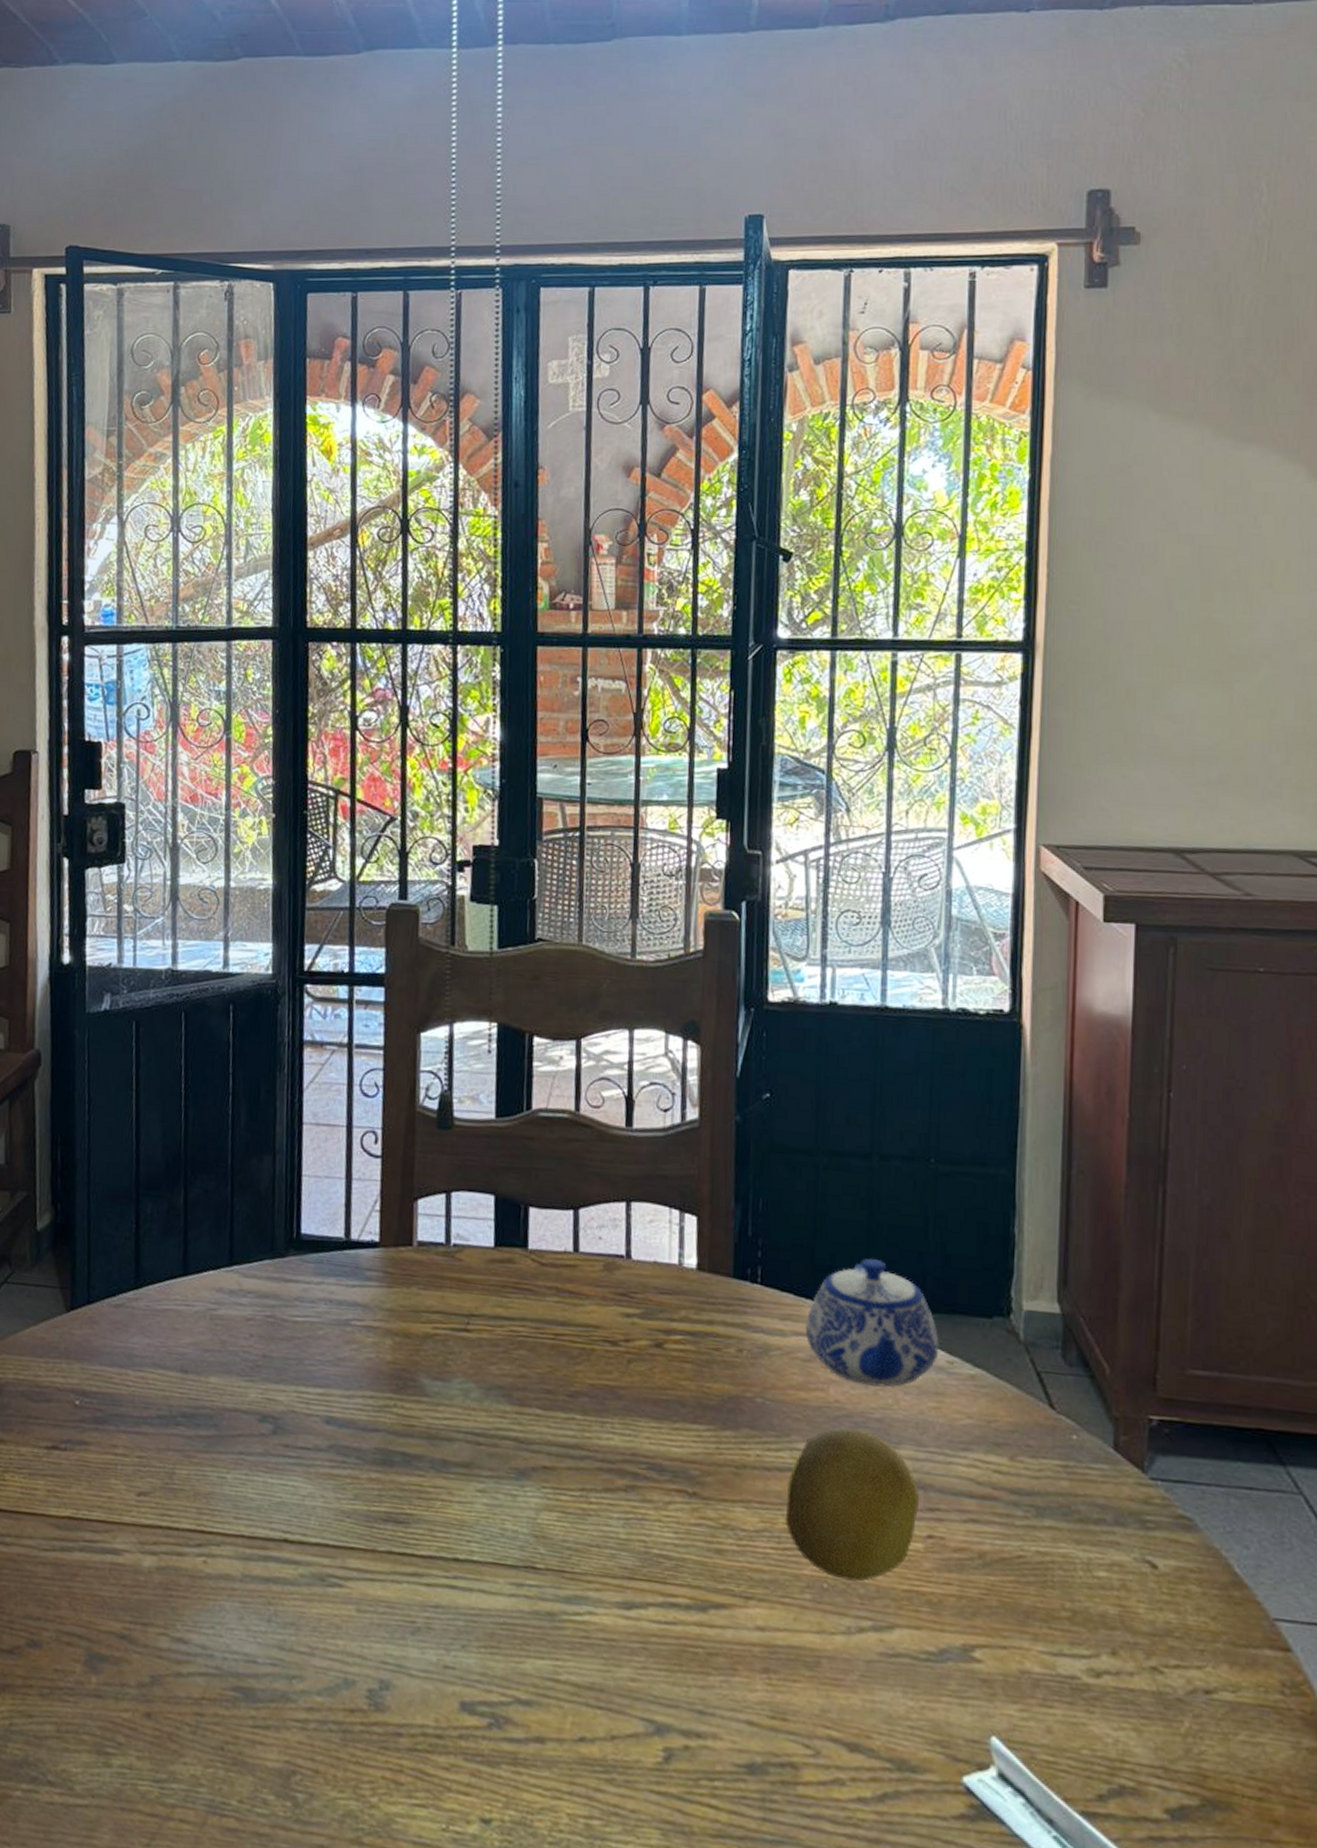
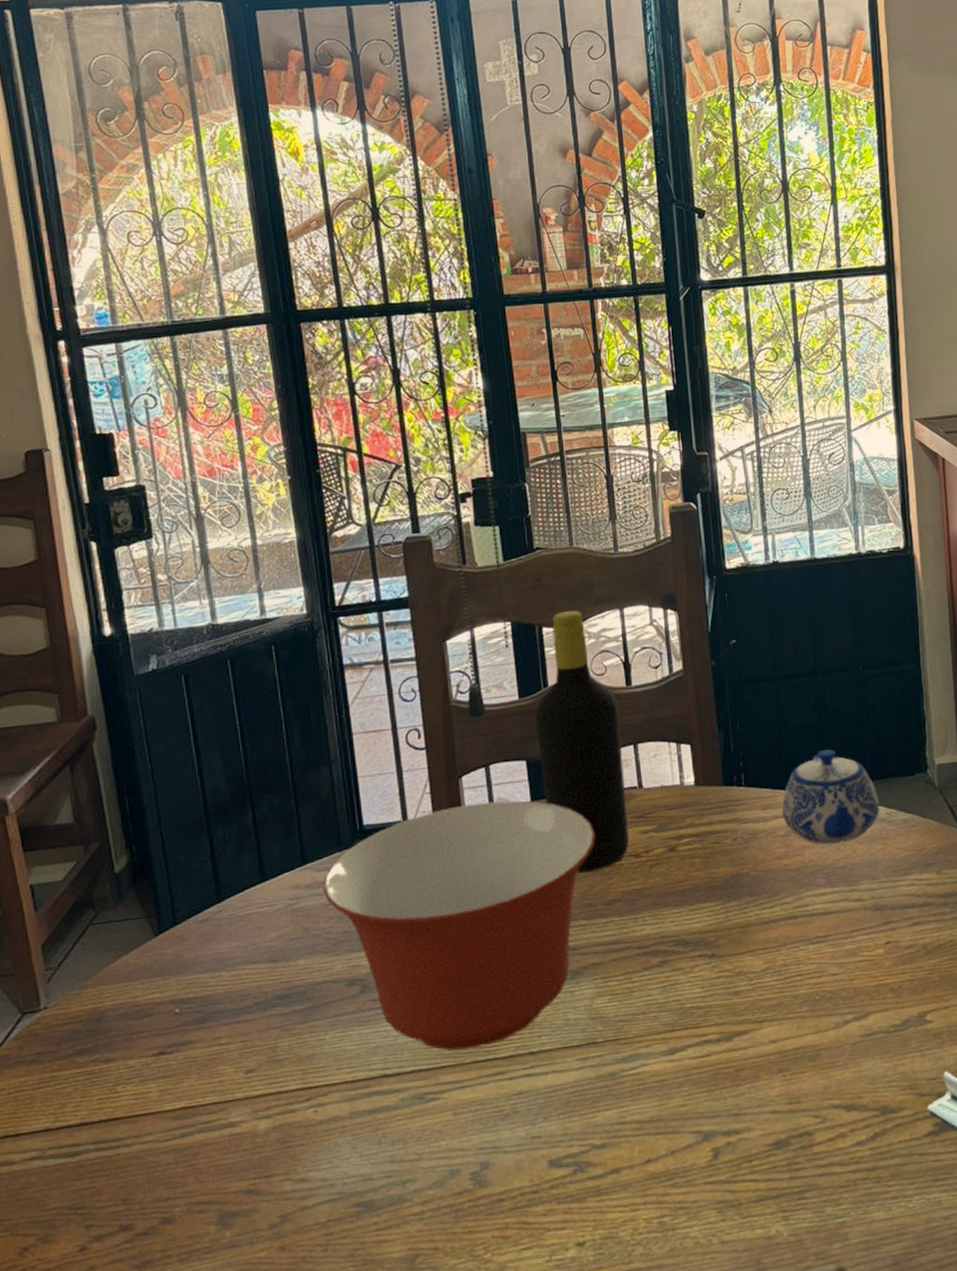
mixing bowl: none [247,1233,566,1536] -> present [322,800,595,1051]
bottle: none [511,1021,614,1351] -> present [535,611,630,873]
fruit: present [784,1427,919,1582] -> none [781,877,877,990]

